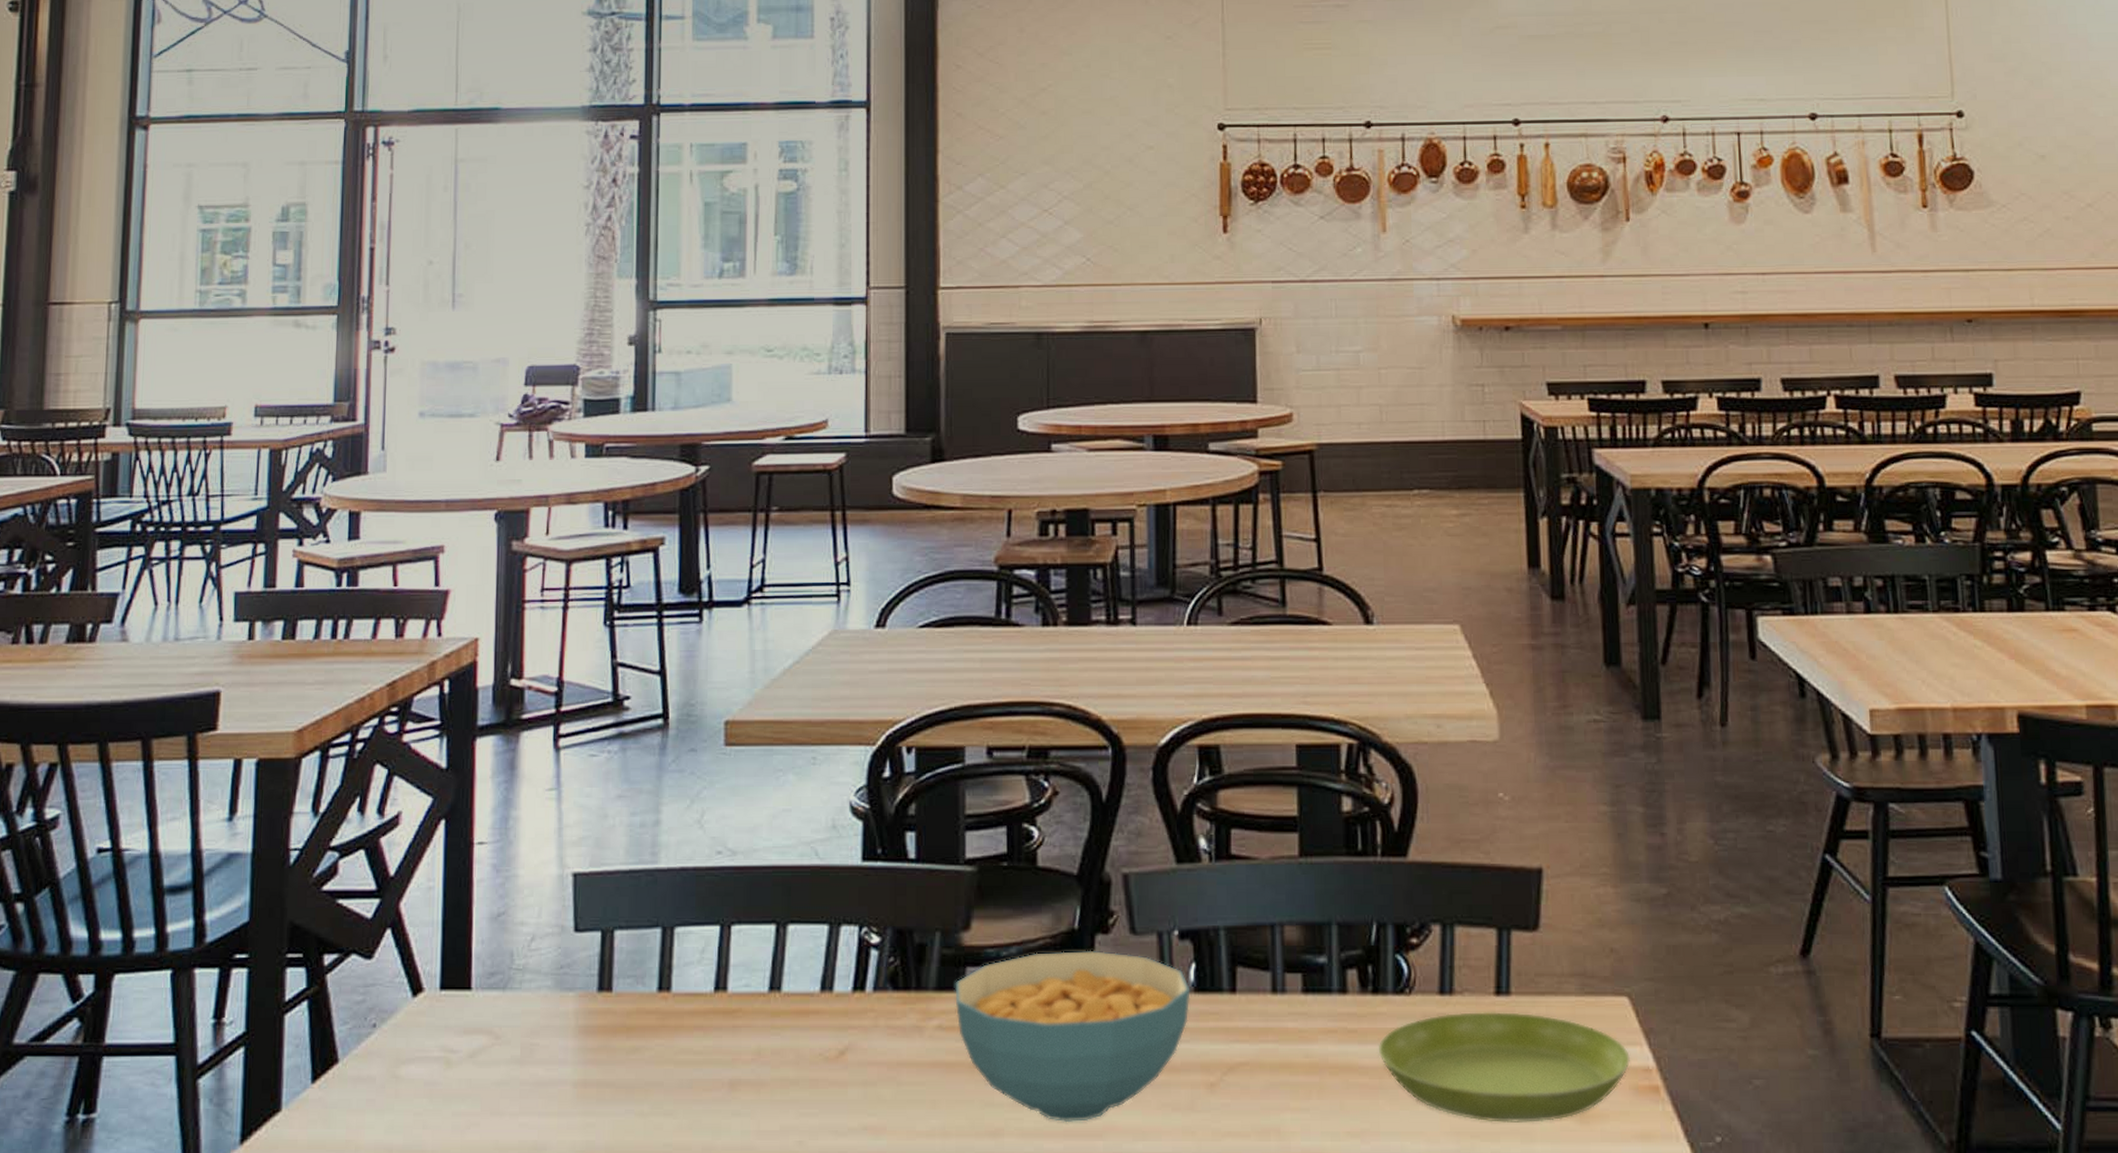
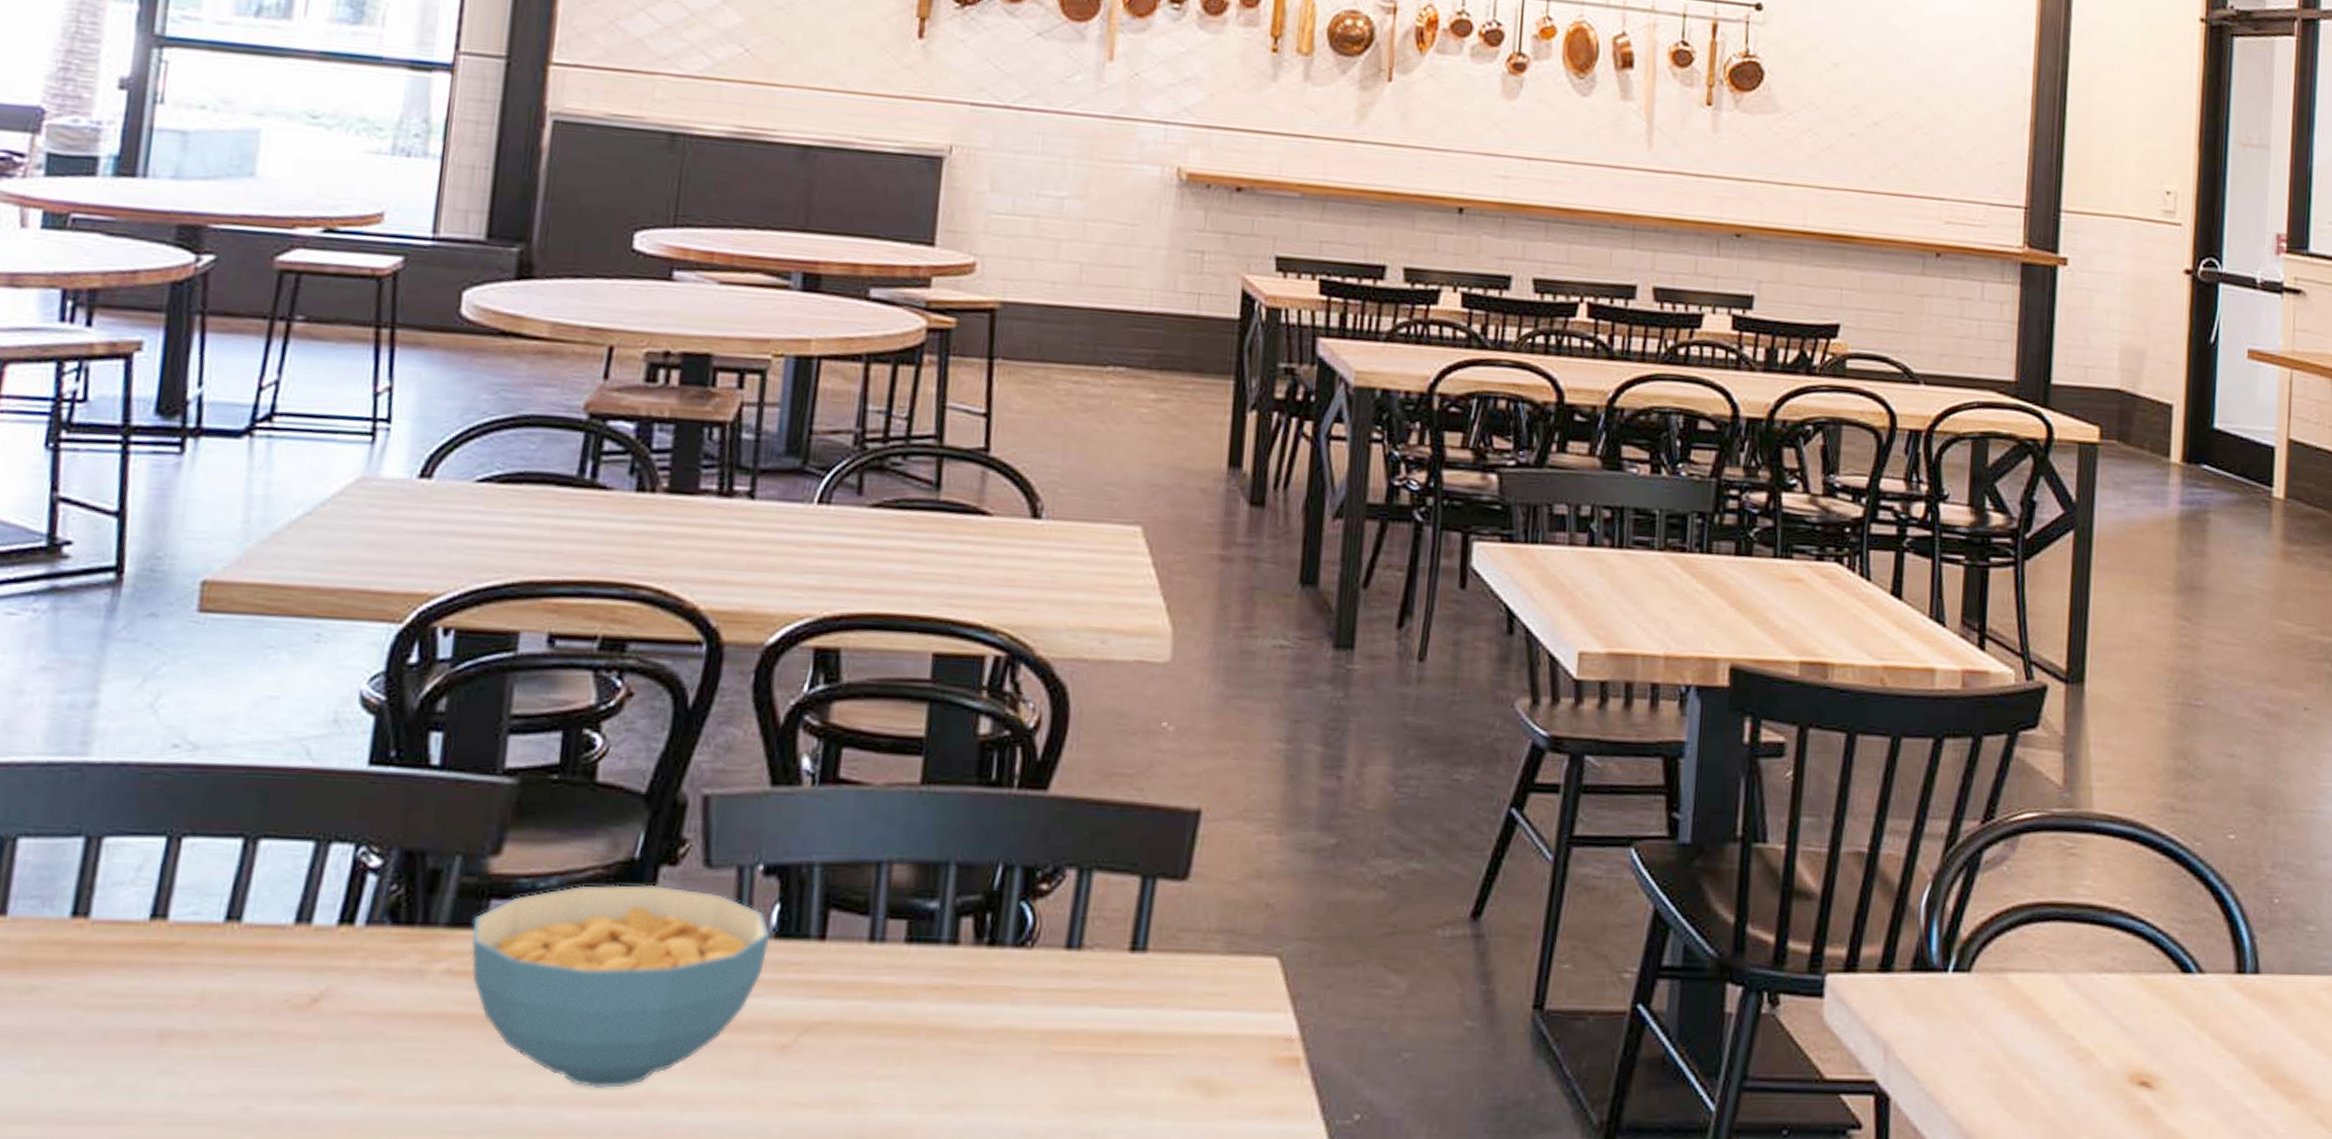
saucer: present [1378,1012,1631,1123] -> none [986,970,1273,1096]

